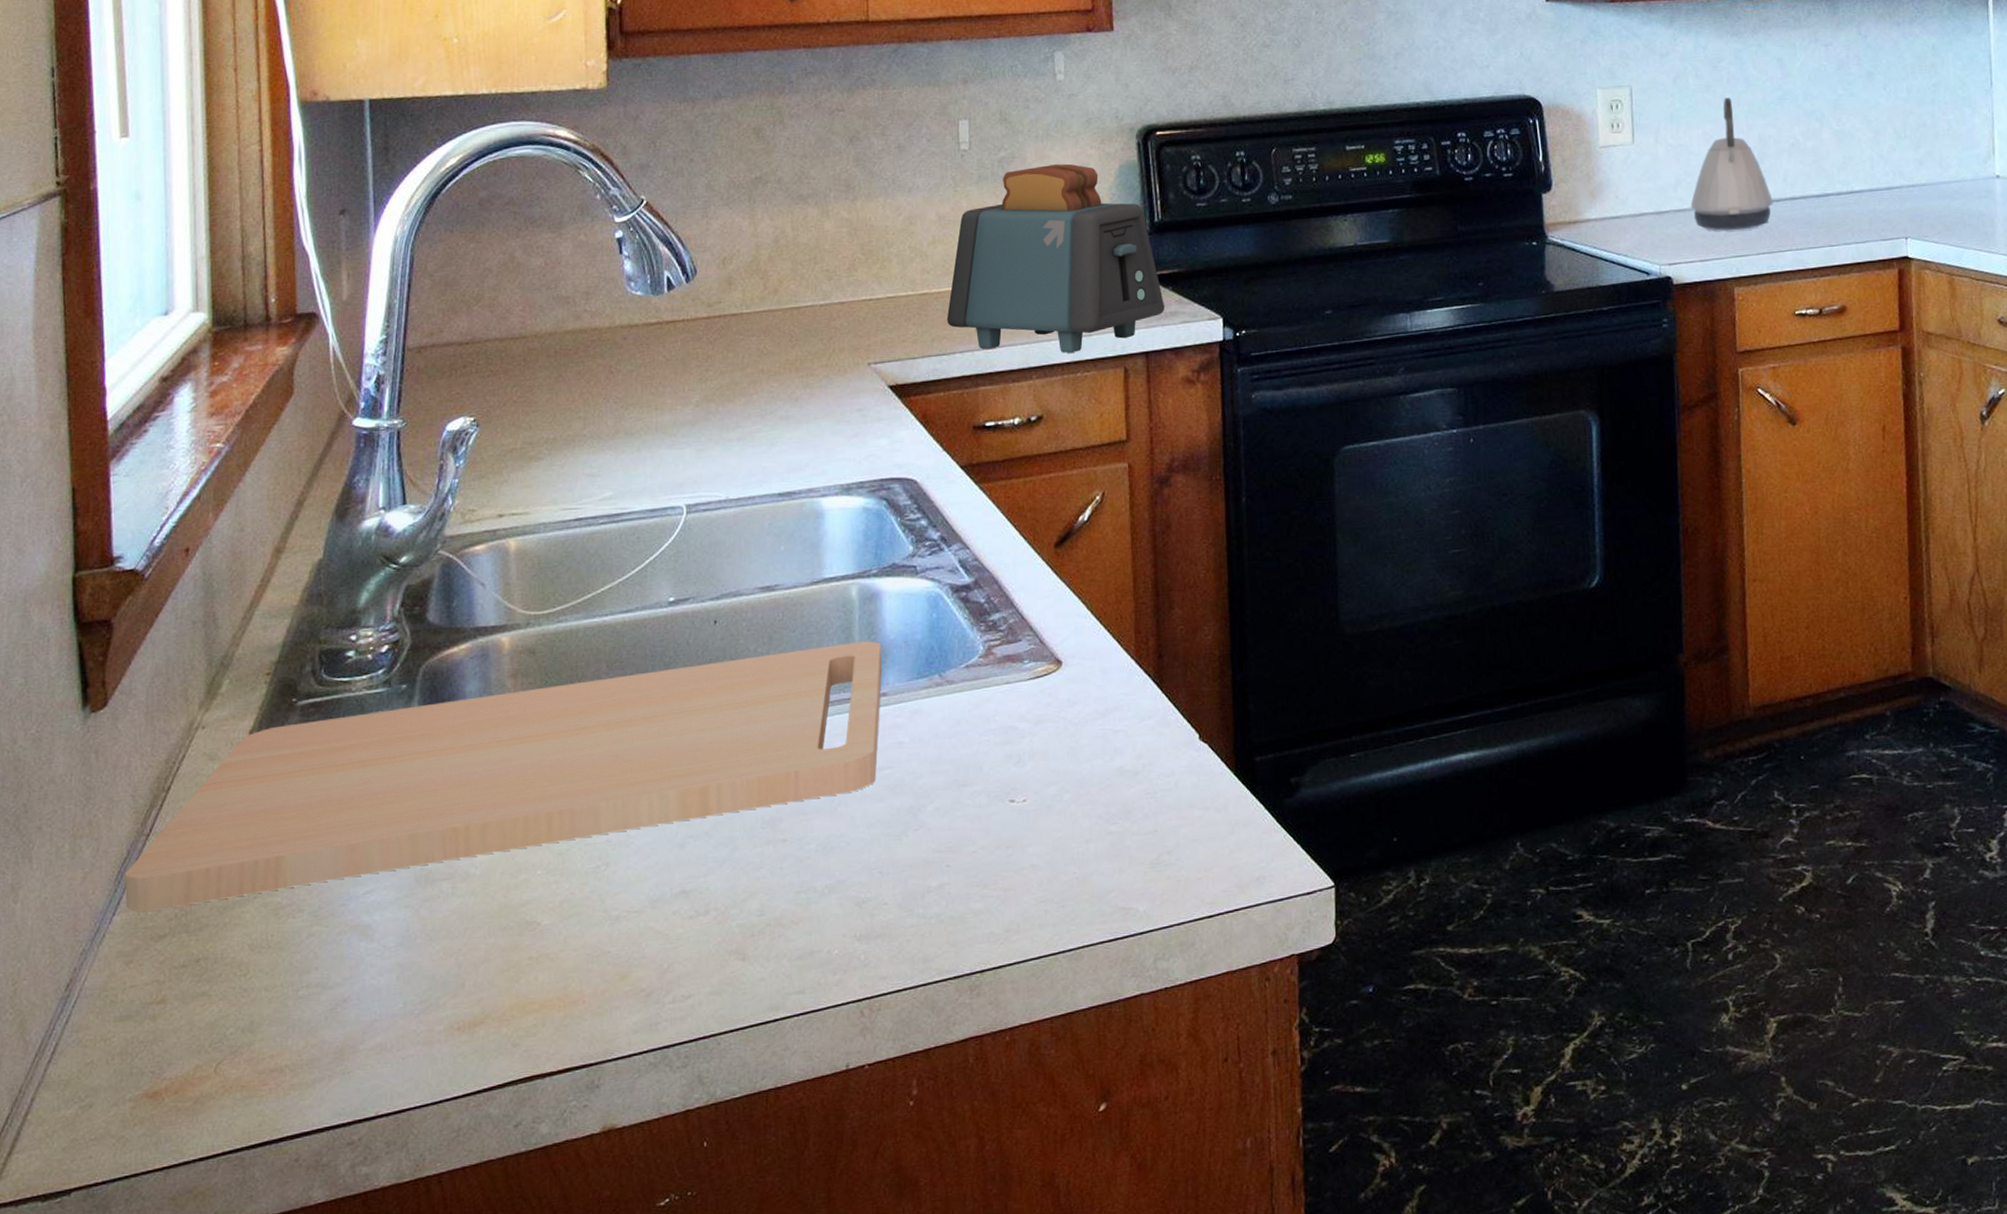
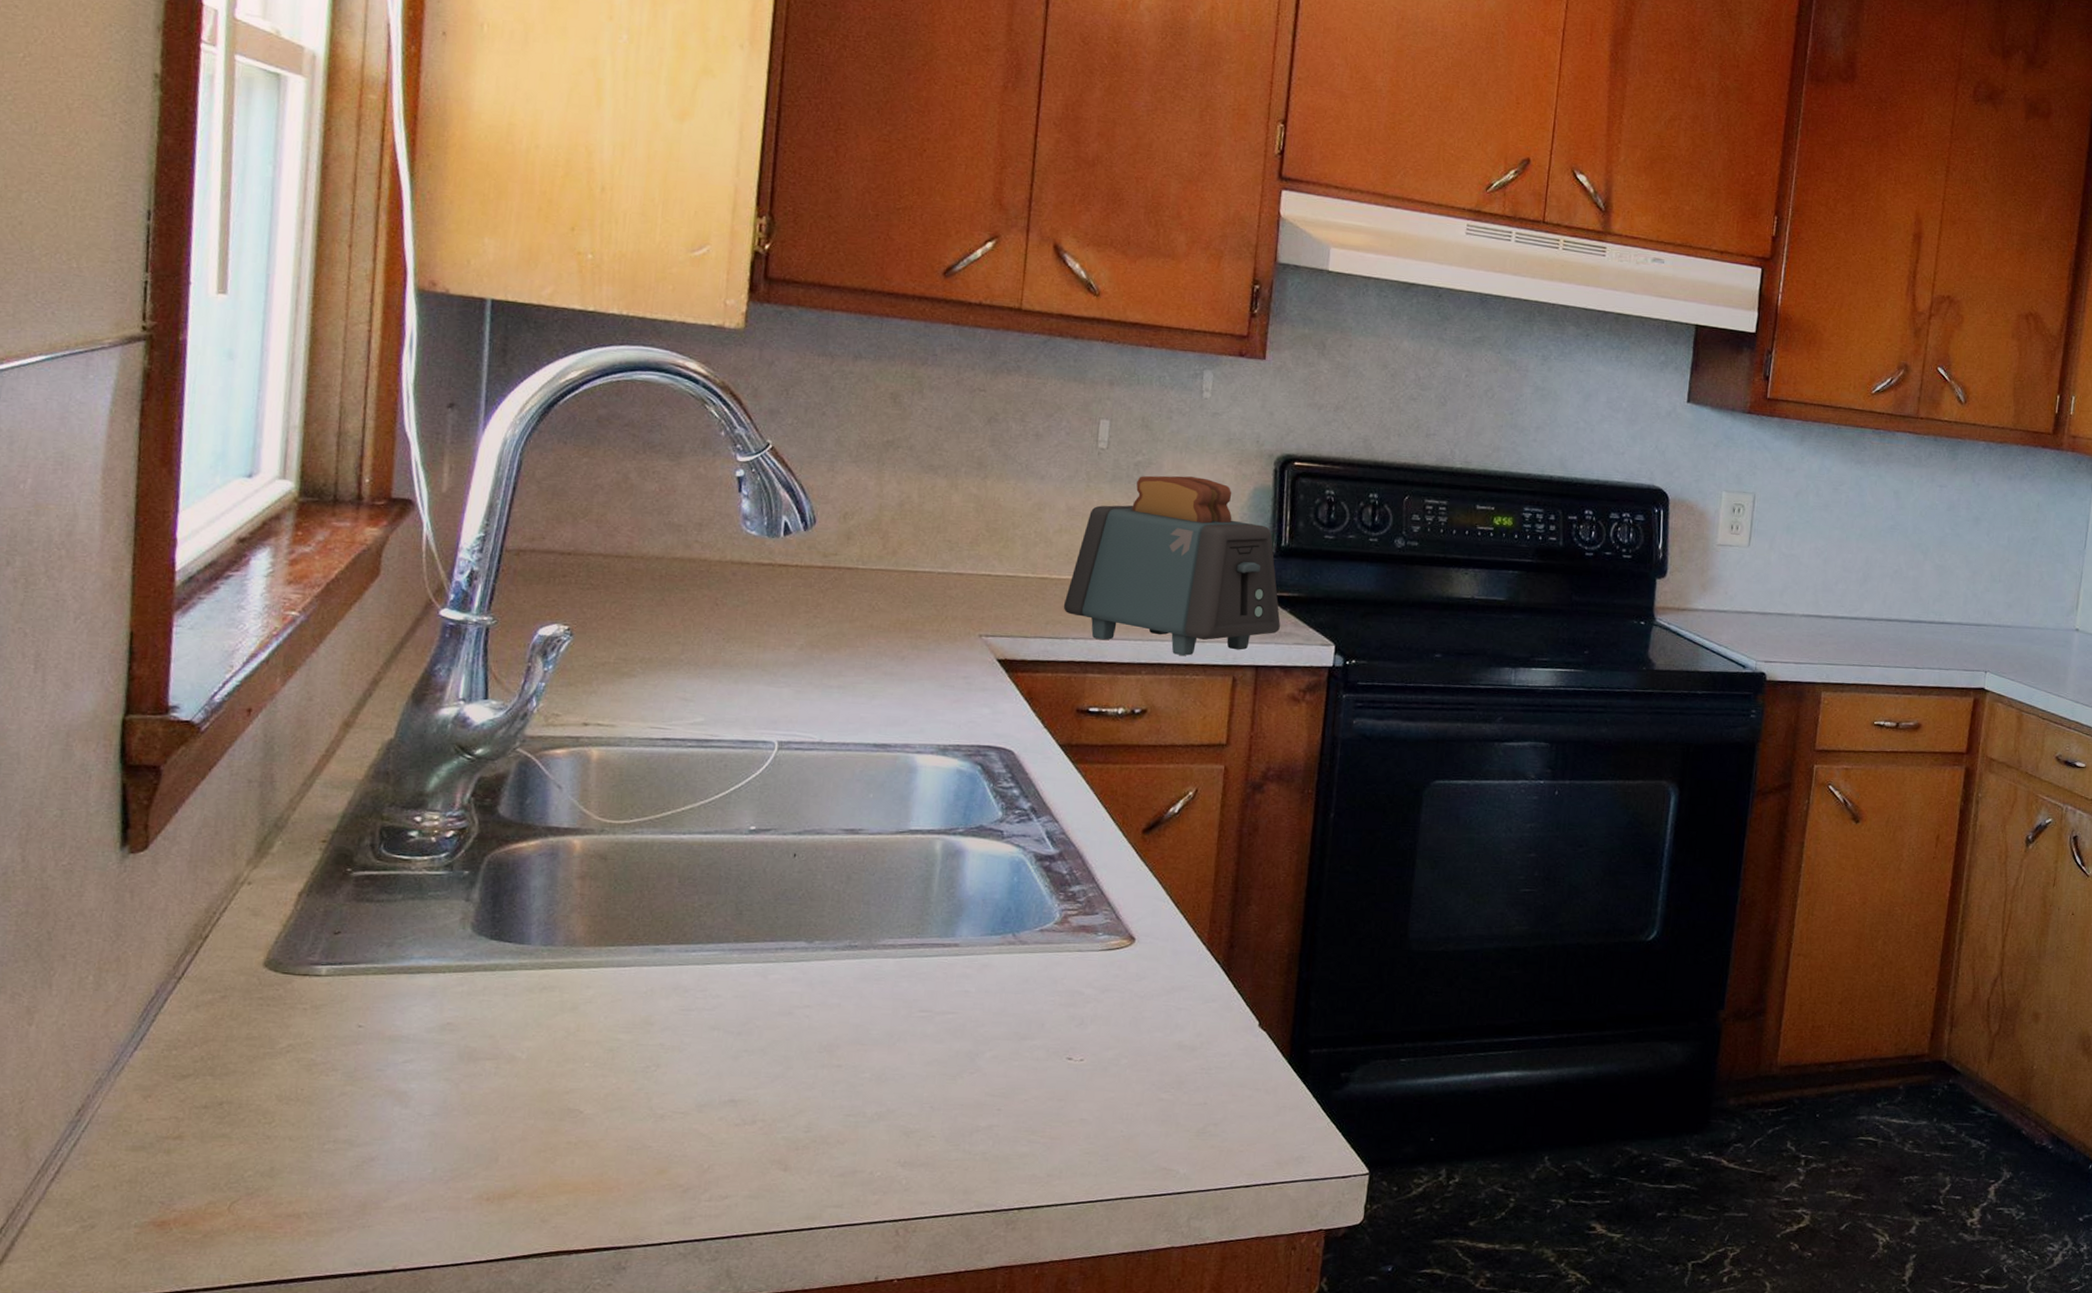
cutting board: present [124,641,883,913] -> none [149,892,959,1052]
kettle: present [1690,98,1773,231] -> none [1793,519,1870,641]

